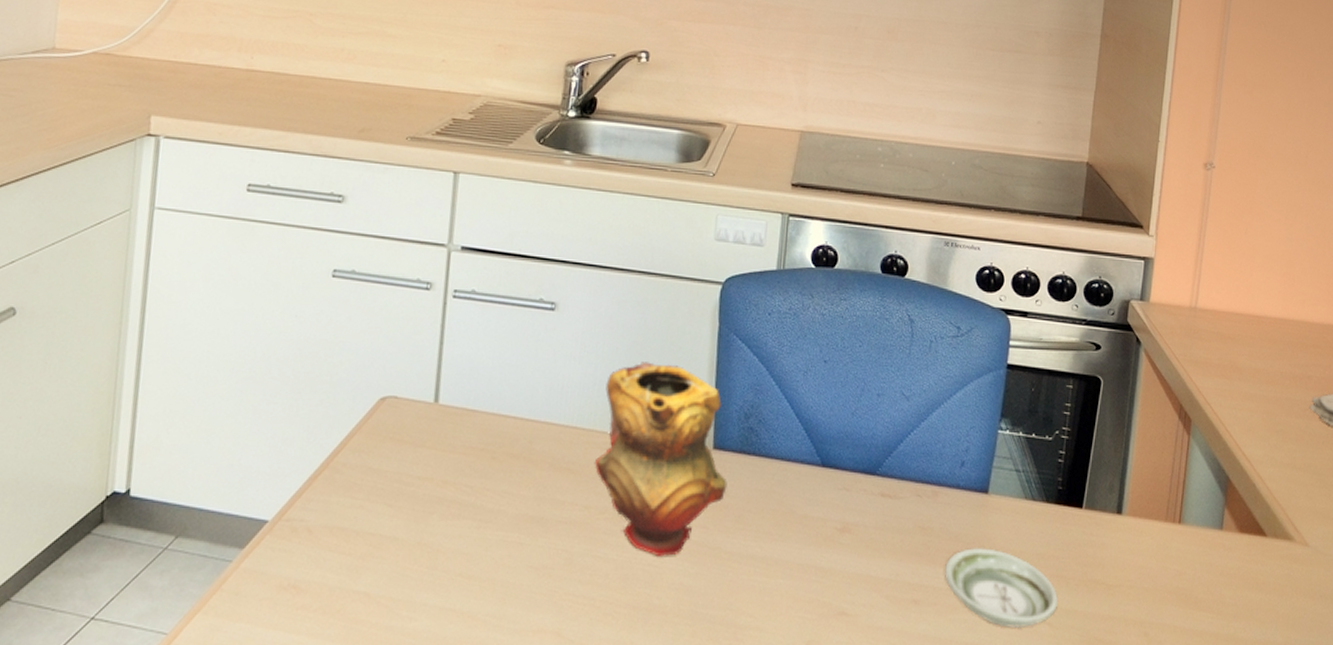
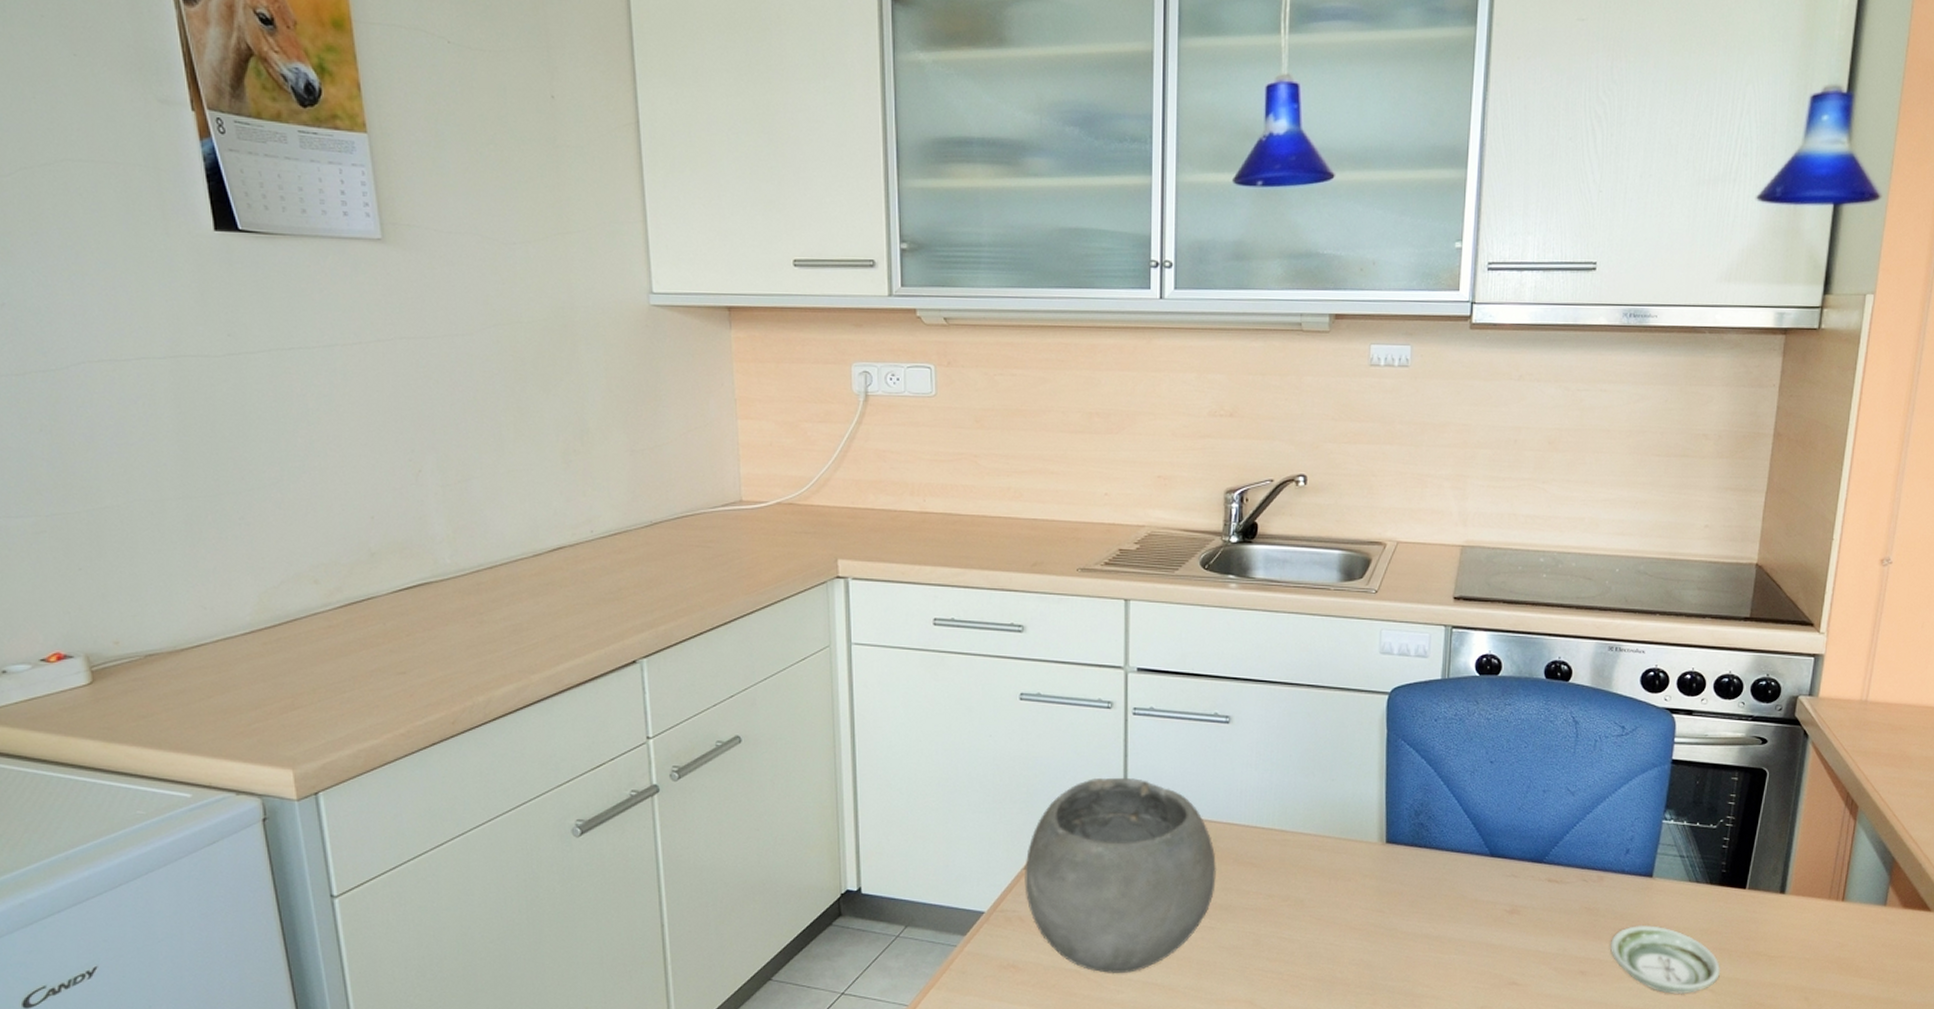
bowl: none [316,367,530,598] -> present [1024,777,1216,974]
teapot: present [594,362,727,558] -> none [1275,767,1401,938]

